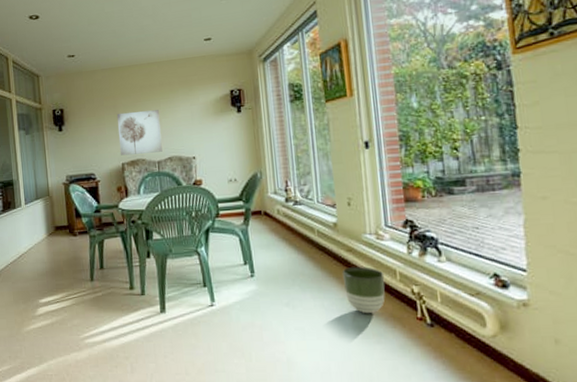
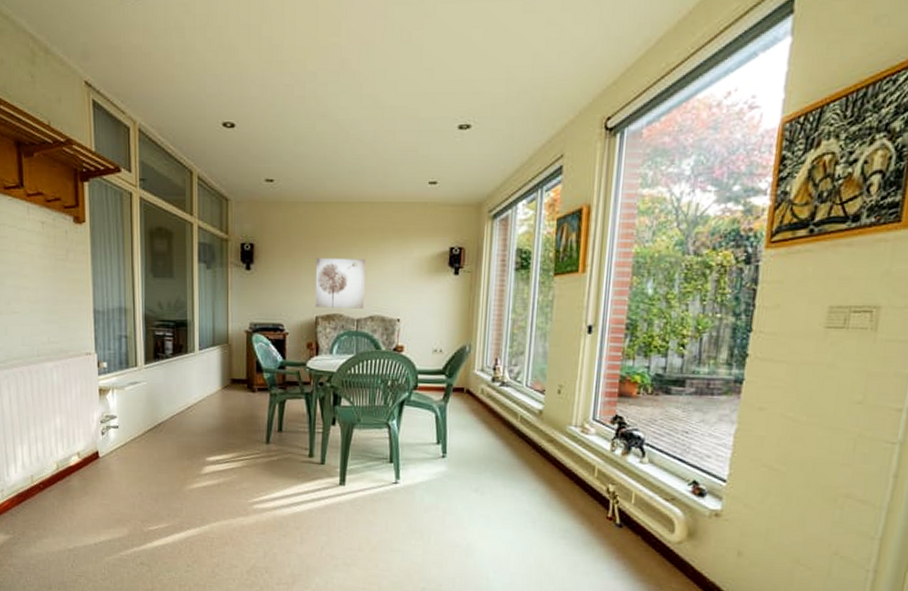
planter: present [342,267,385,314] -> none [538,458,582,509]

